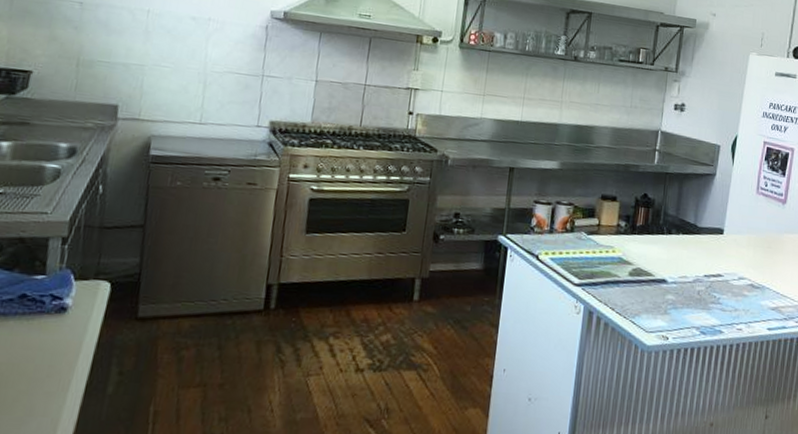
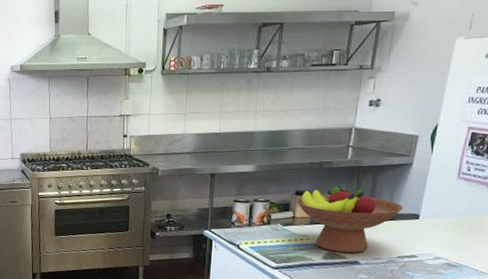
fruit bowl: none [601,193,708,270] -> present [296,187,403,253]

